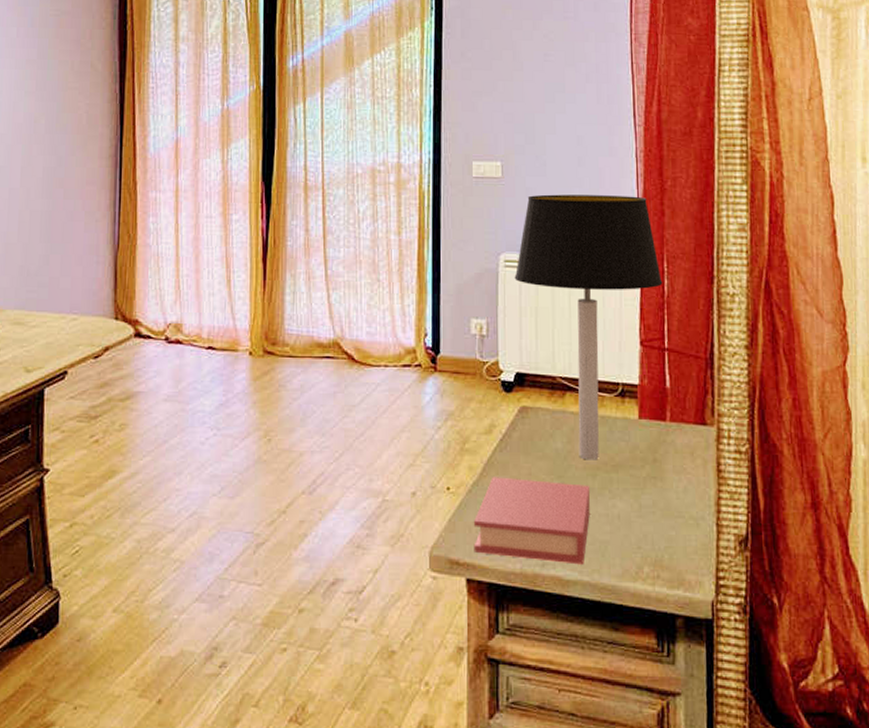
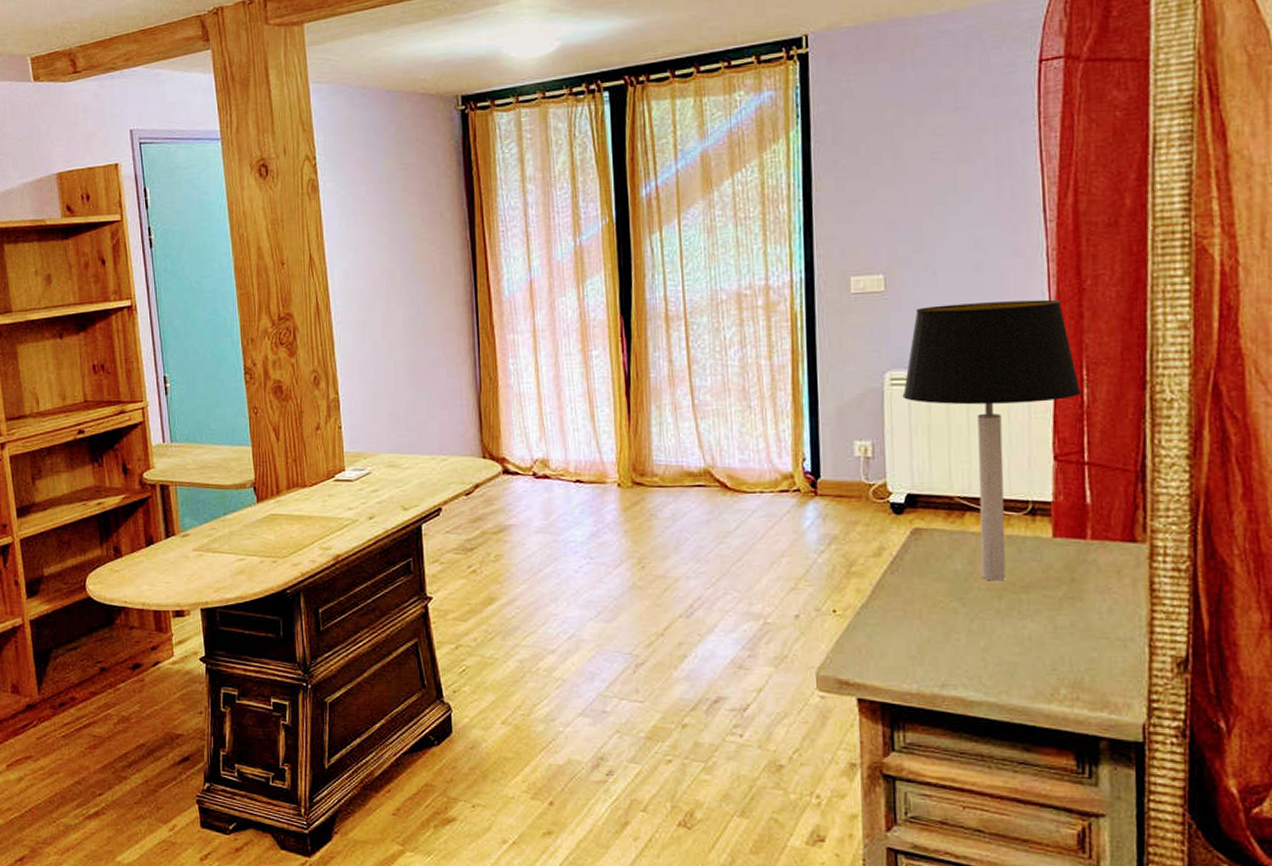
book: present [473,477,591,565] -> none [863,599,996,686]

